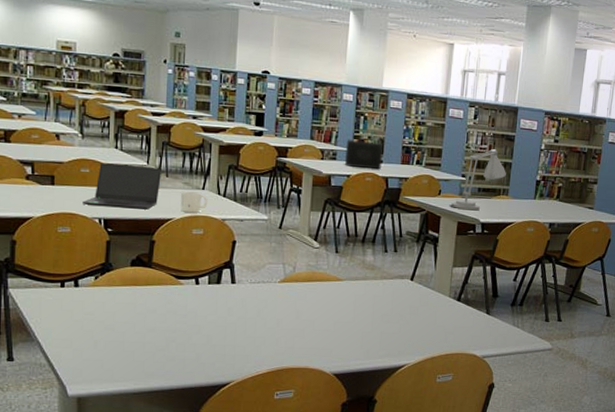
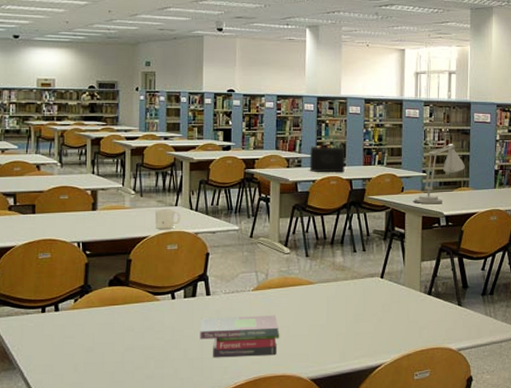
laptop: present [82,163,163,210] -> none [62,188,137,230]
books: none [223,306,305,348] -> present [200,316,280,358]

